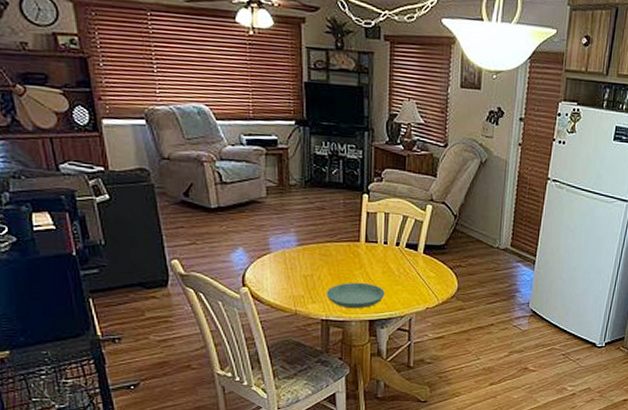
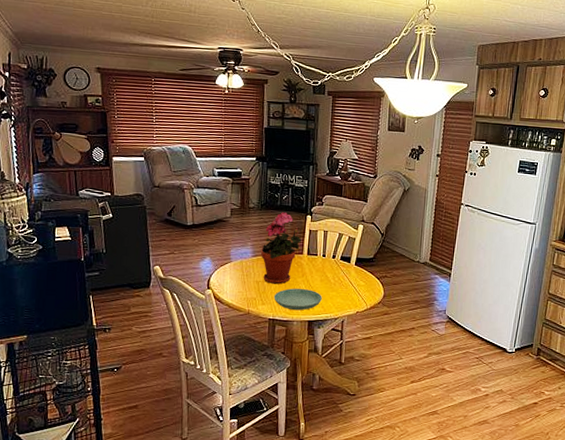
potted plant: none [306,190,357,279] -> present [260,212,301,284]

